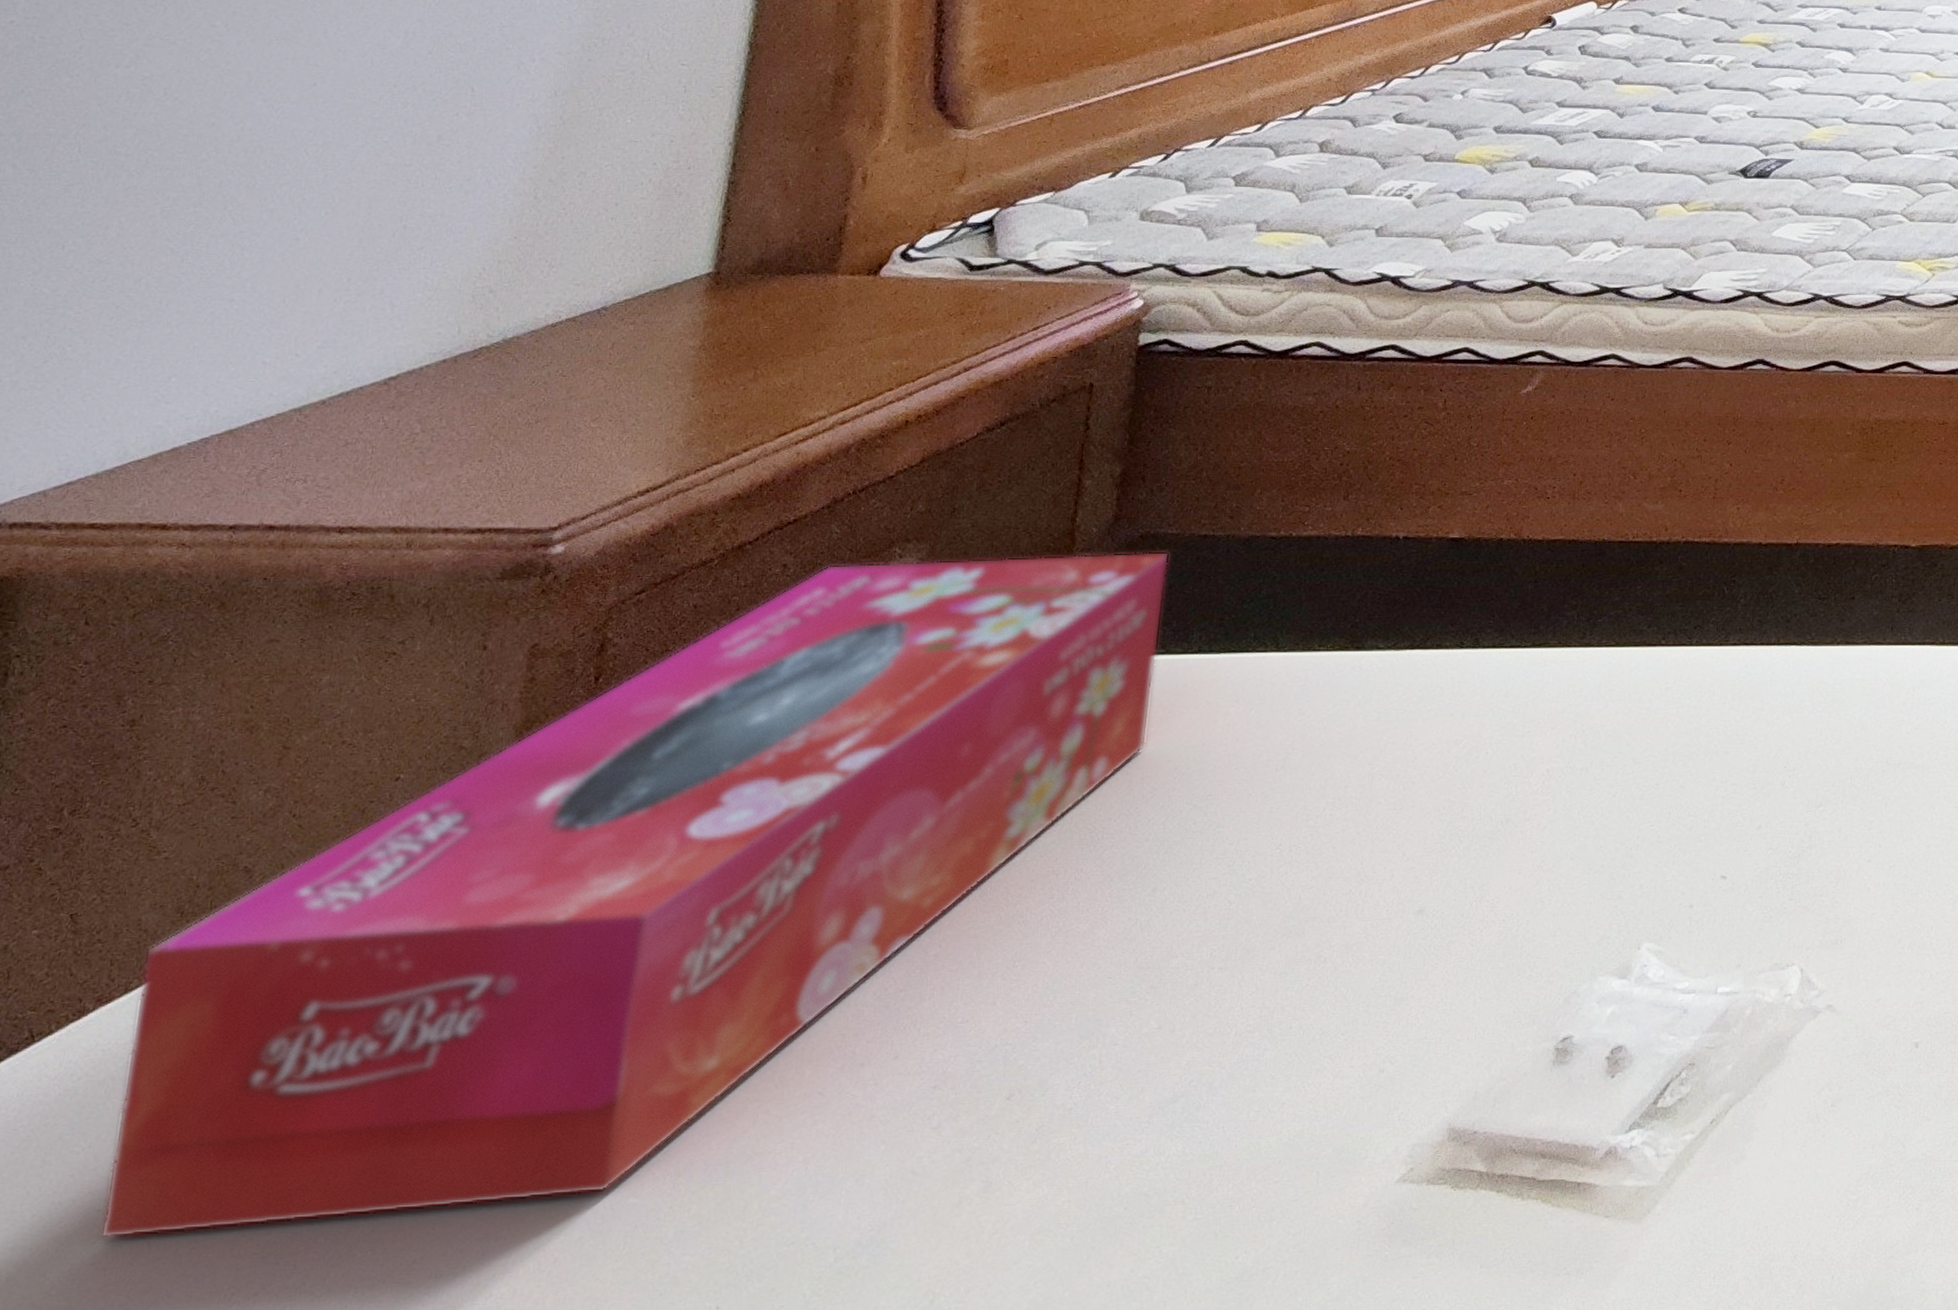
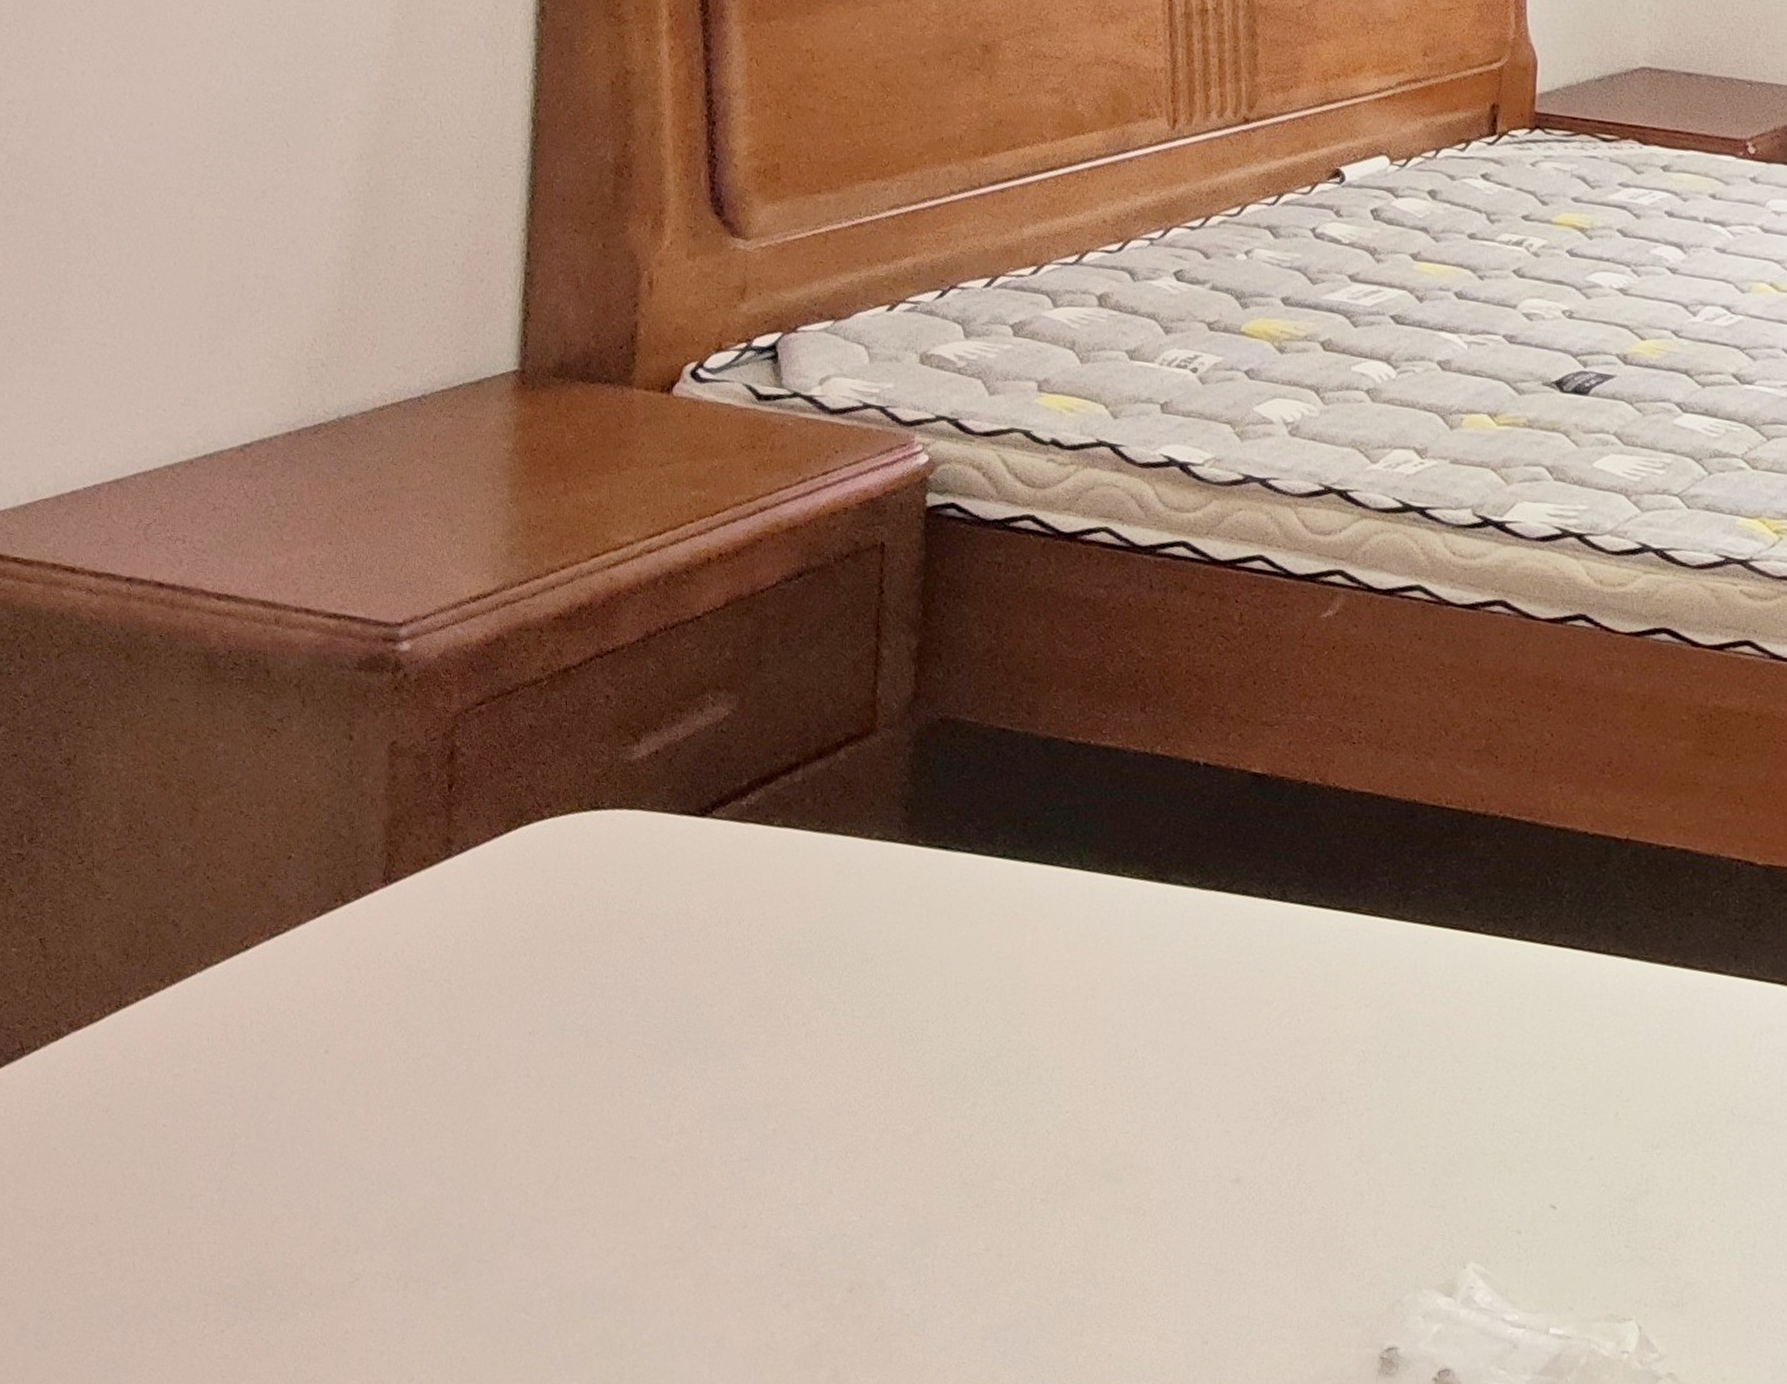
tissue box: present [99,551,1170,1239] -> none [94,702,970,1303]

